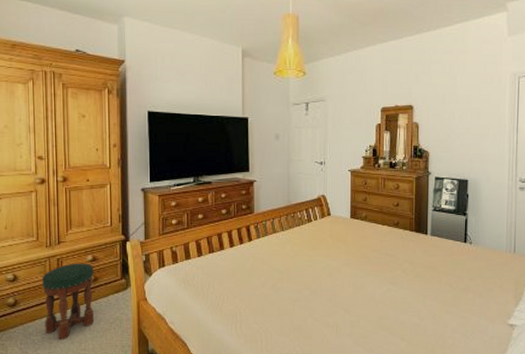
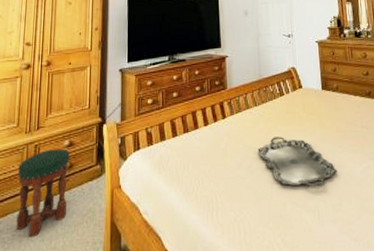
serving tray: none [282,260,358,305] -> present [257,136,337,186]

